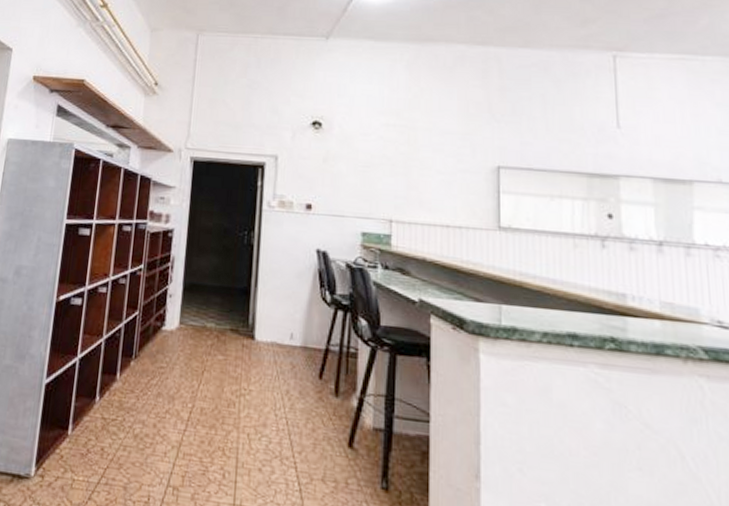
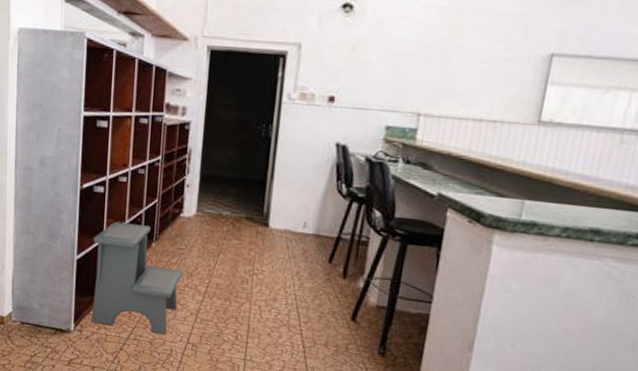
step stool: none [56,337,164,477] -> present [91,221,183,335]

